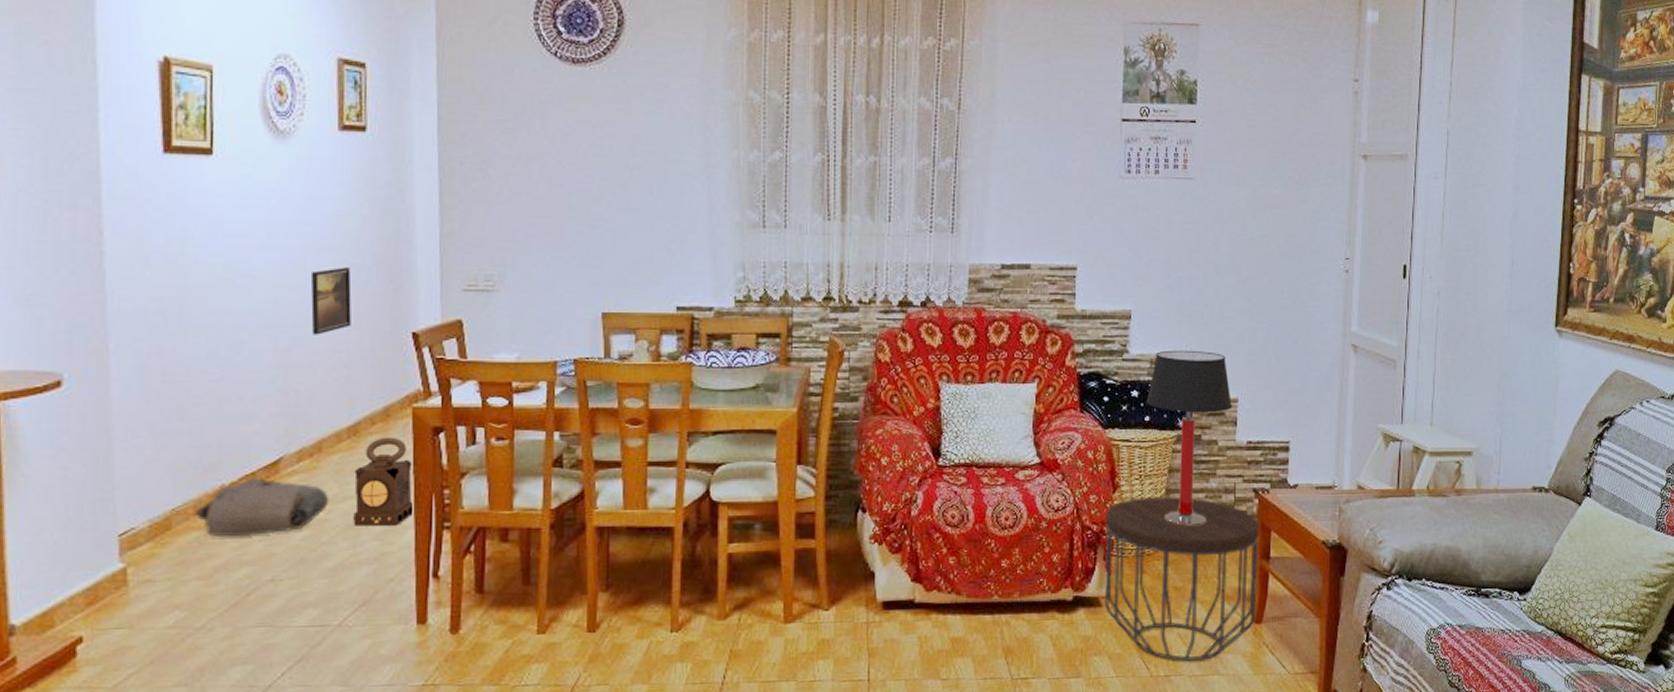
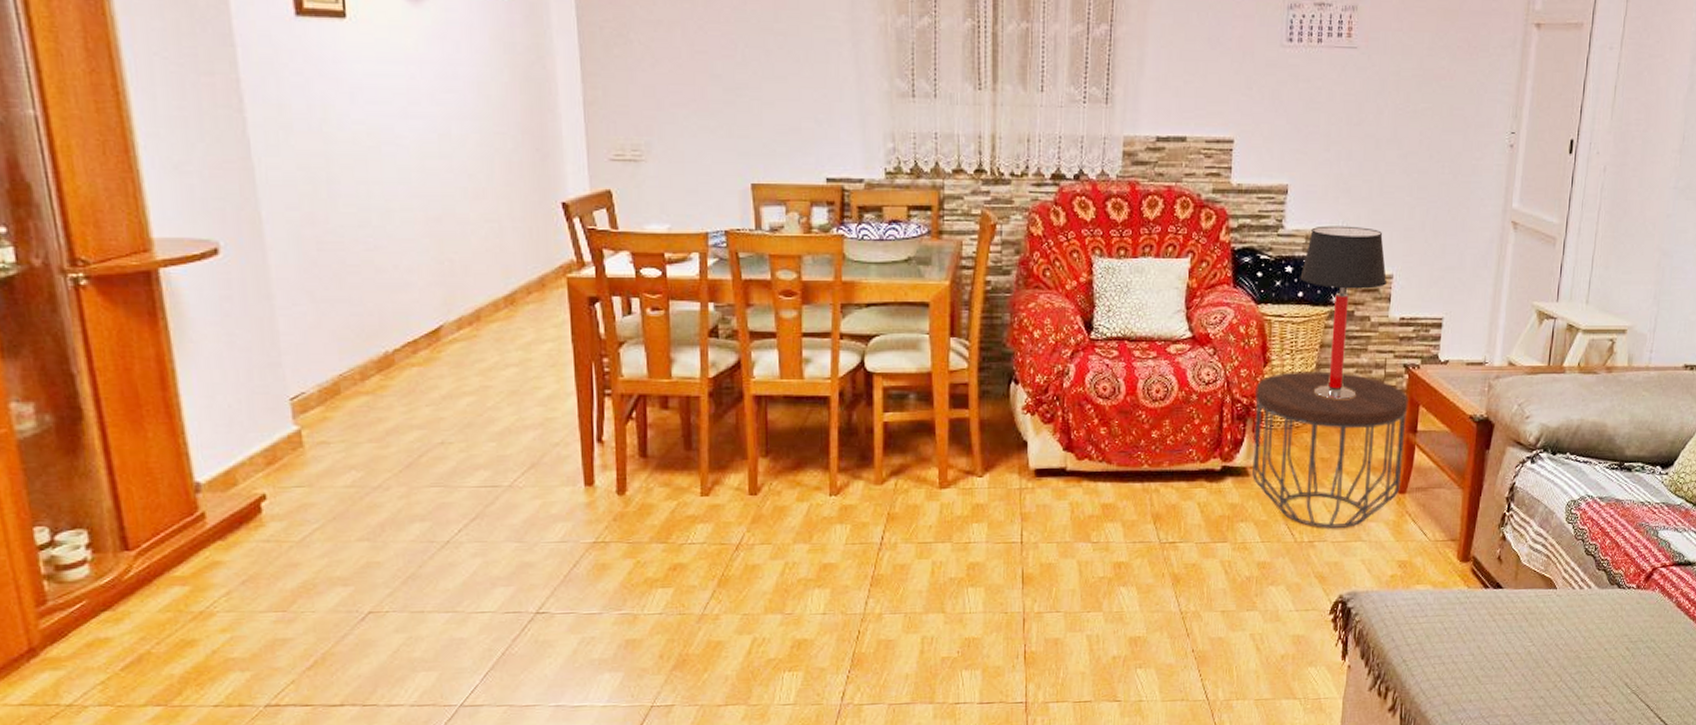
bag: present [194,477,330,536] -> none [361,345,492,401]
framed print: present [310,267,352,335] -> none [455,136,500,205]
lantern: present [353,437,413,526] -> none [514,306,573,393]

